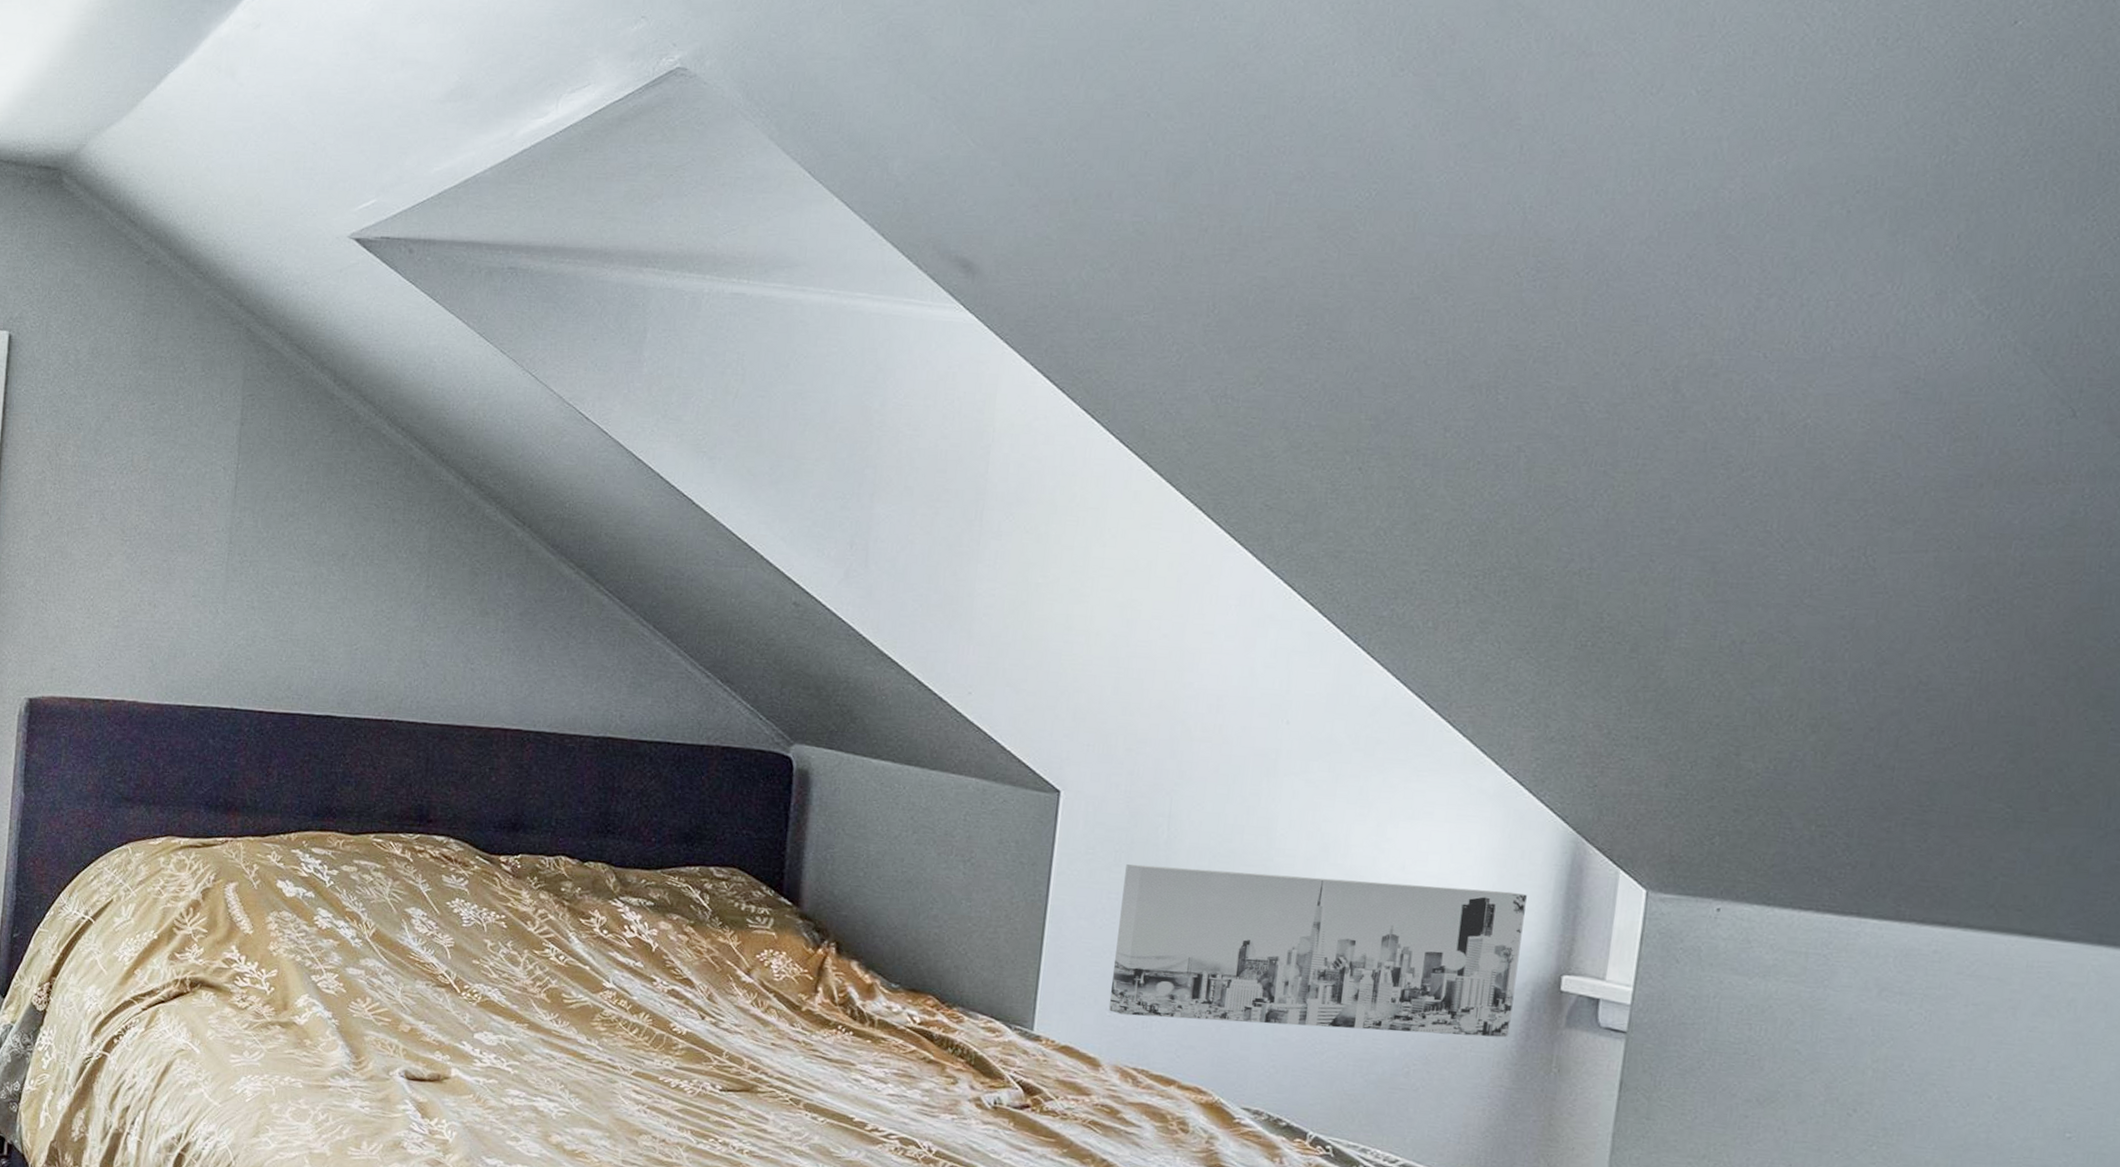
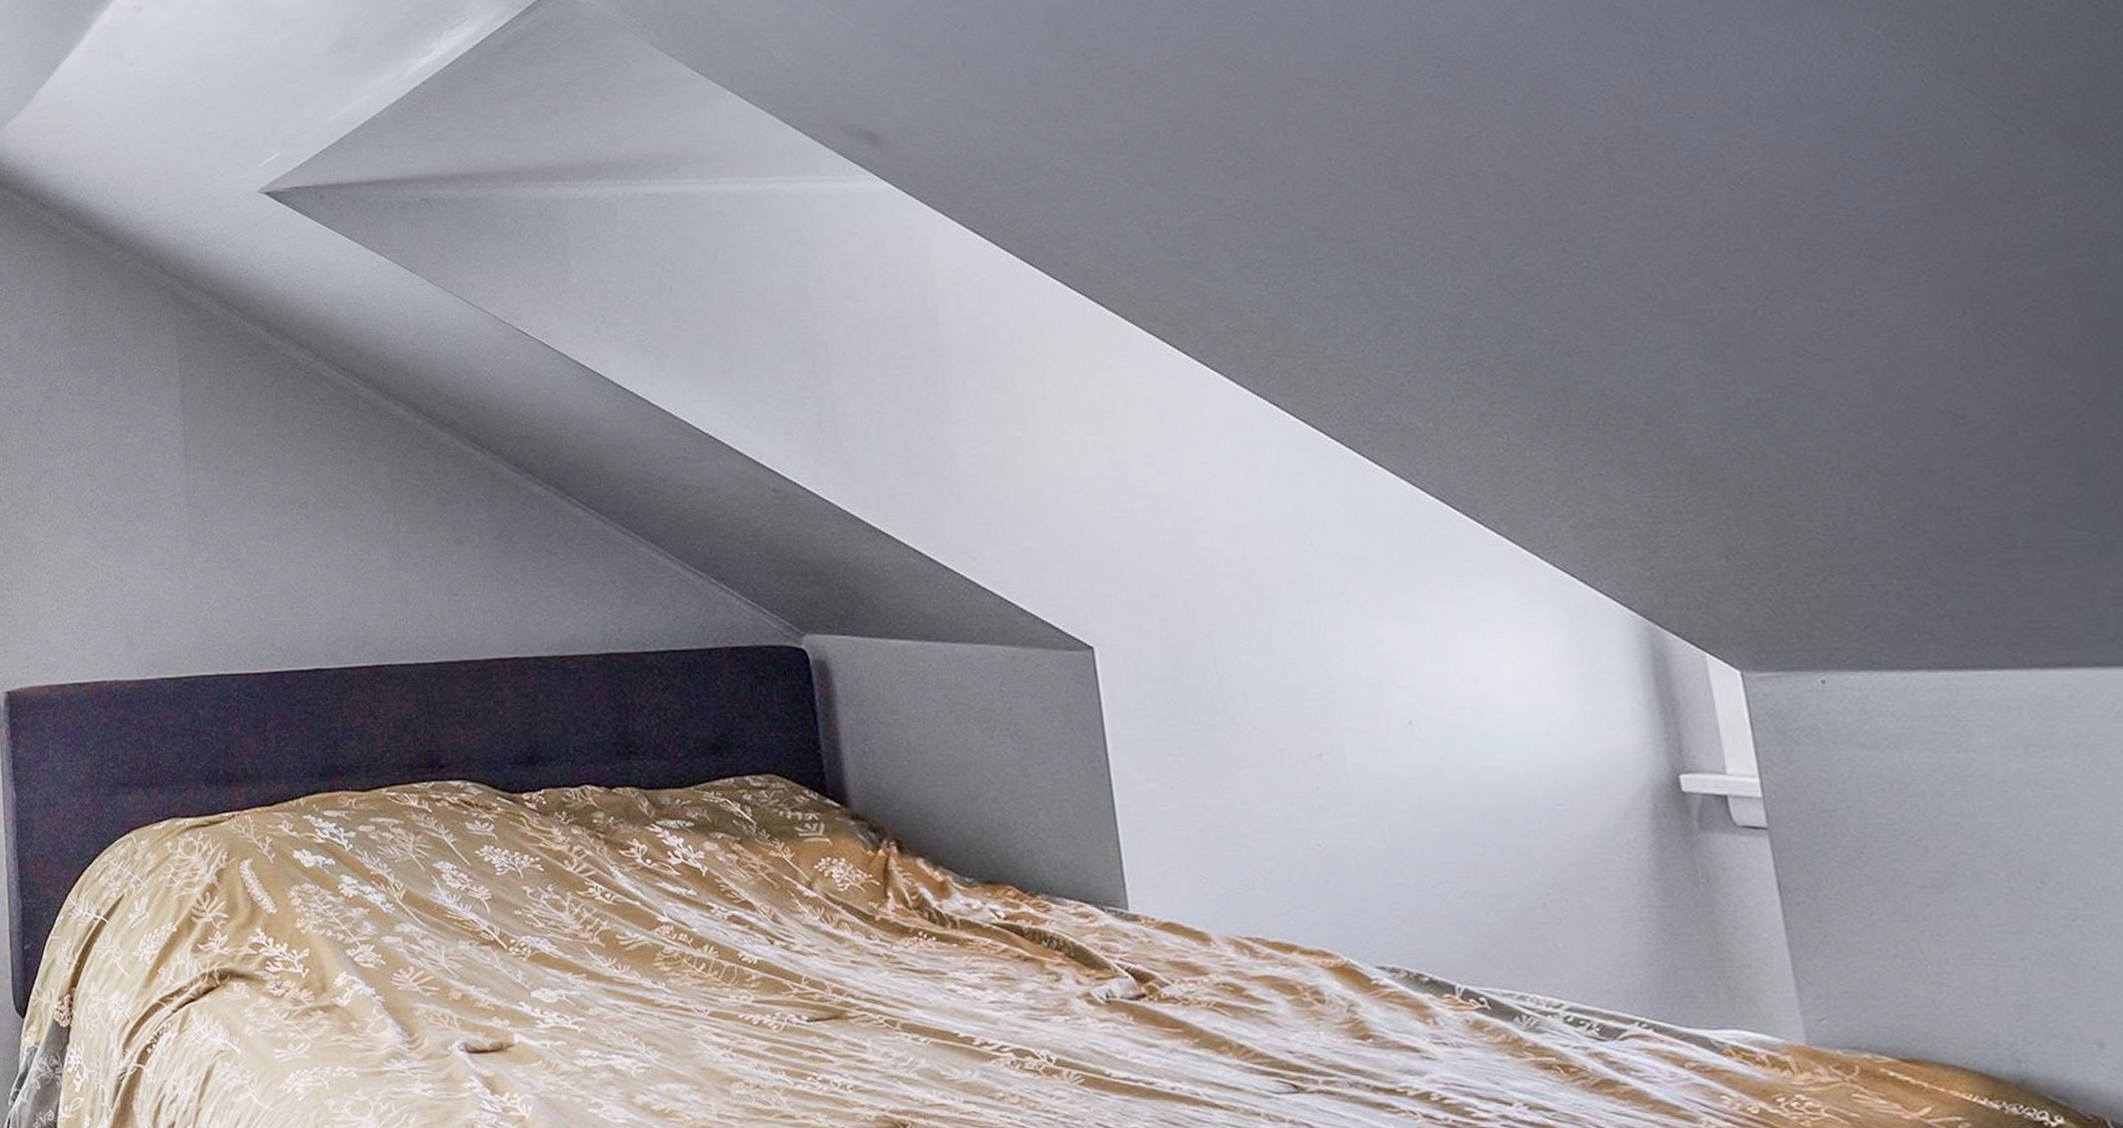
wall art: present [1108,864,1527,1038] -> none [1182,691,1642,880]

